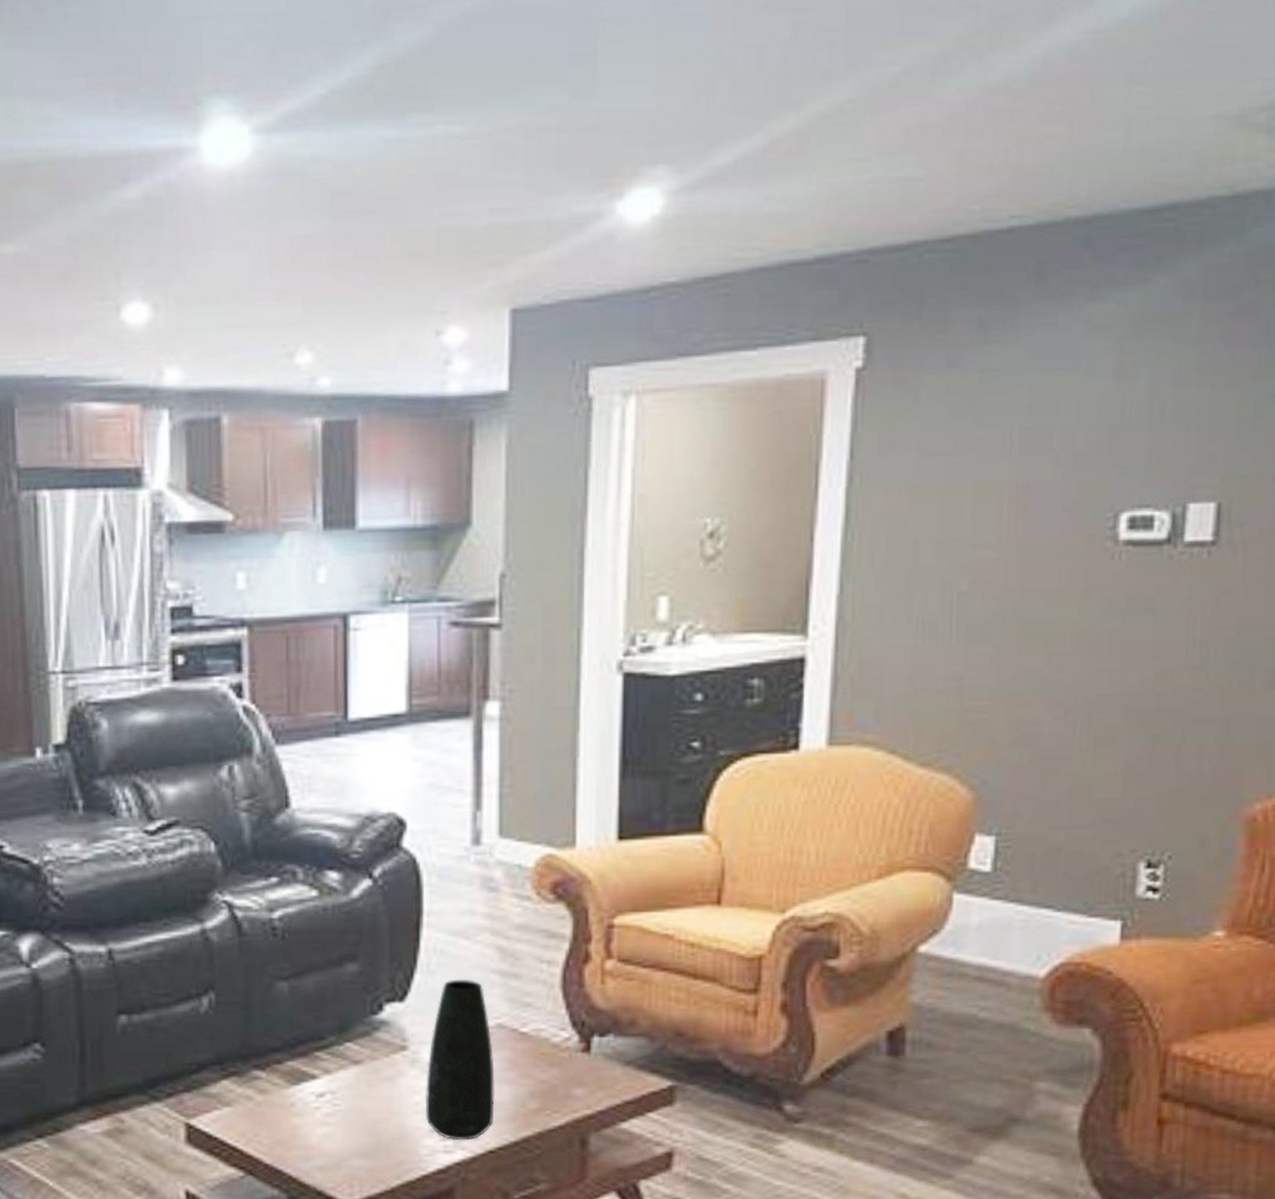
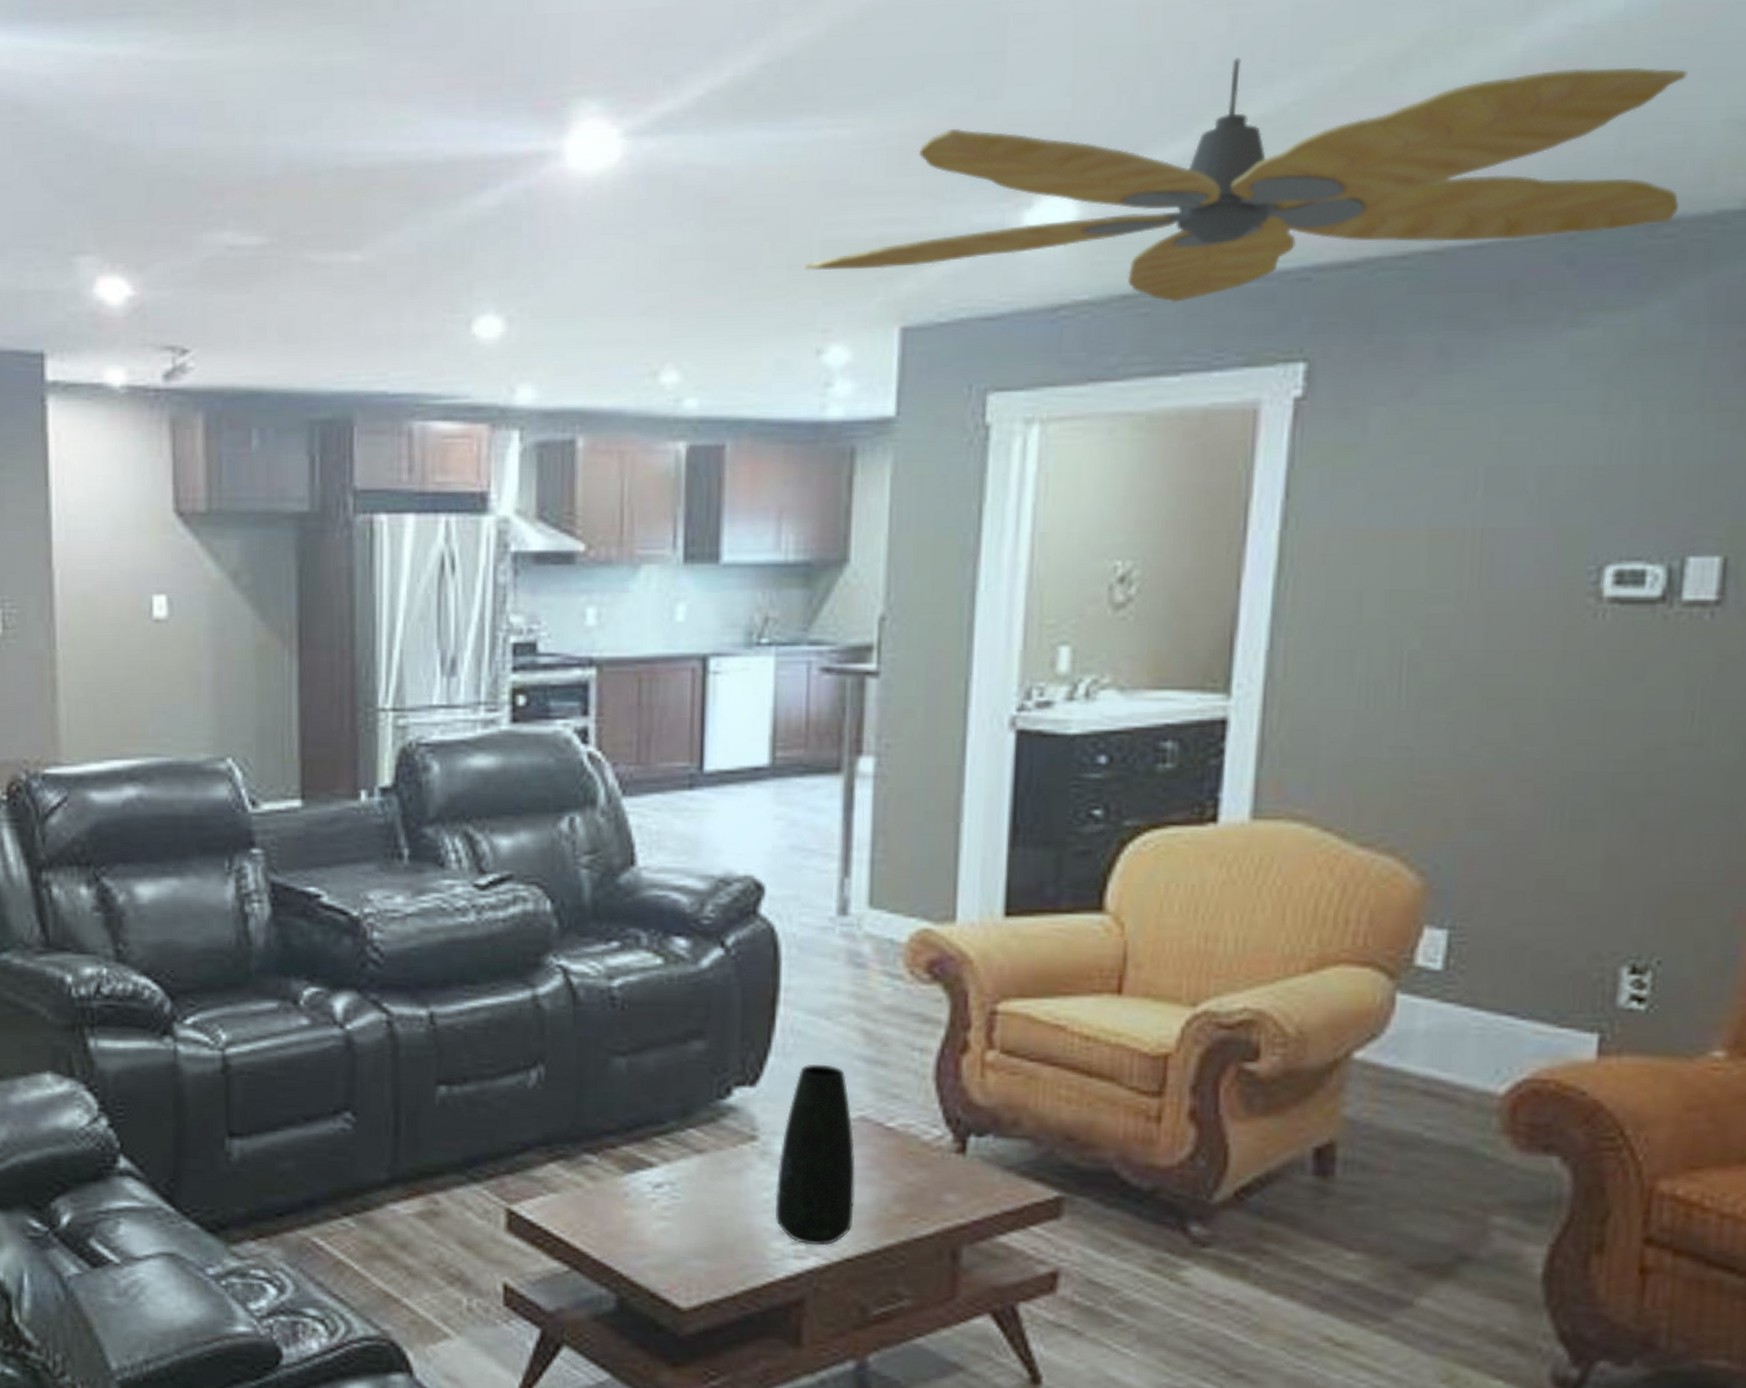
ceiling fan: none [422,60,1182,284] -> present [803,58,1687,303]

